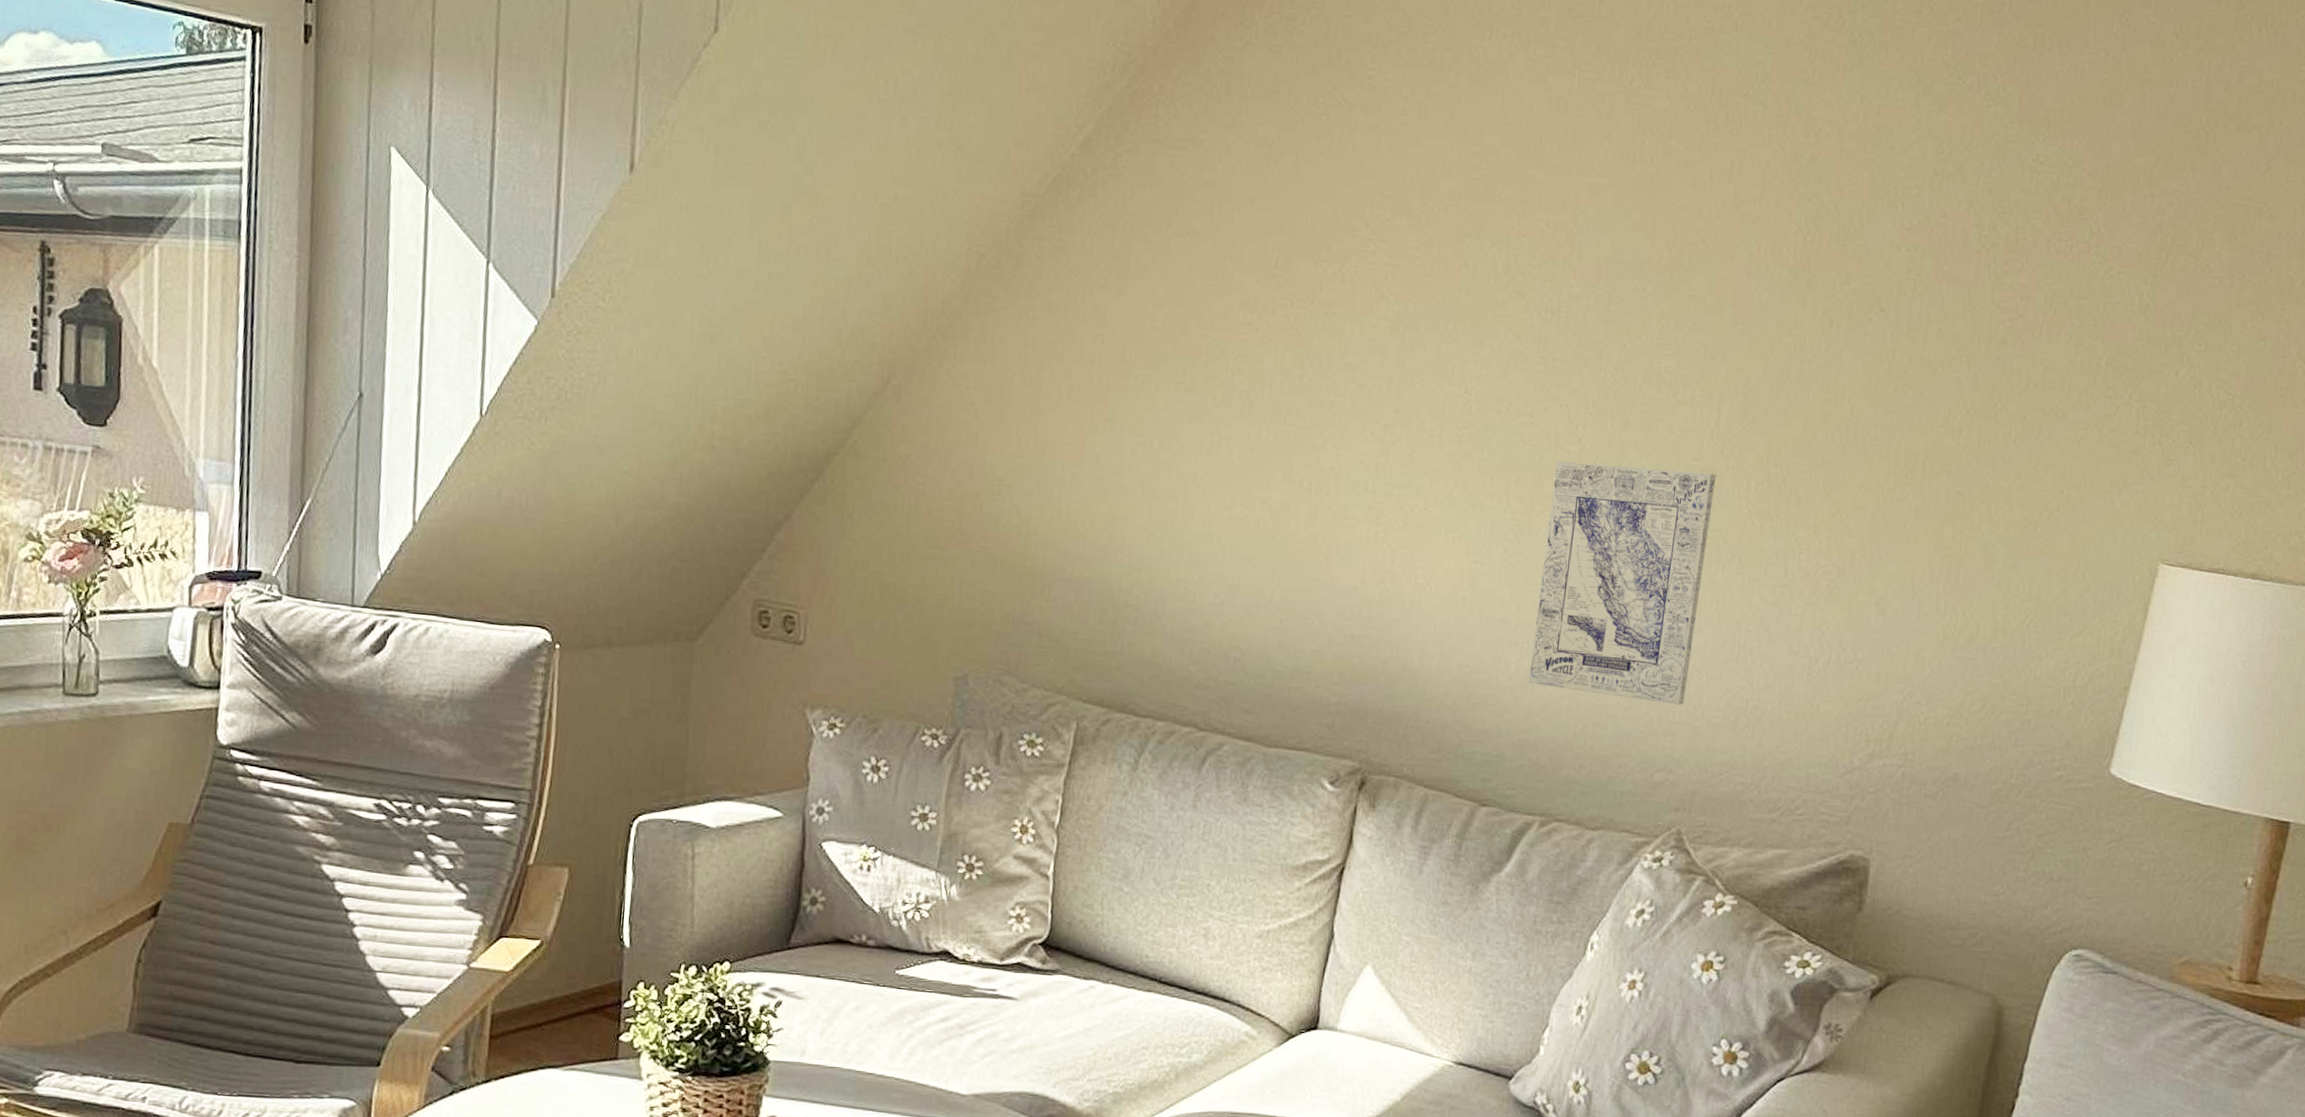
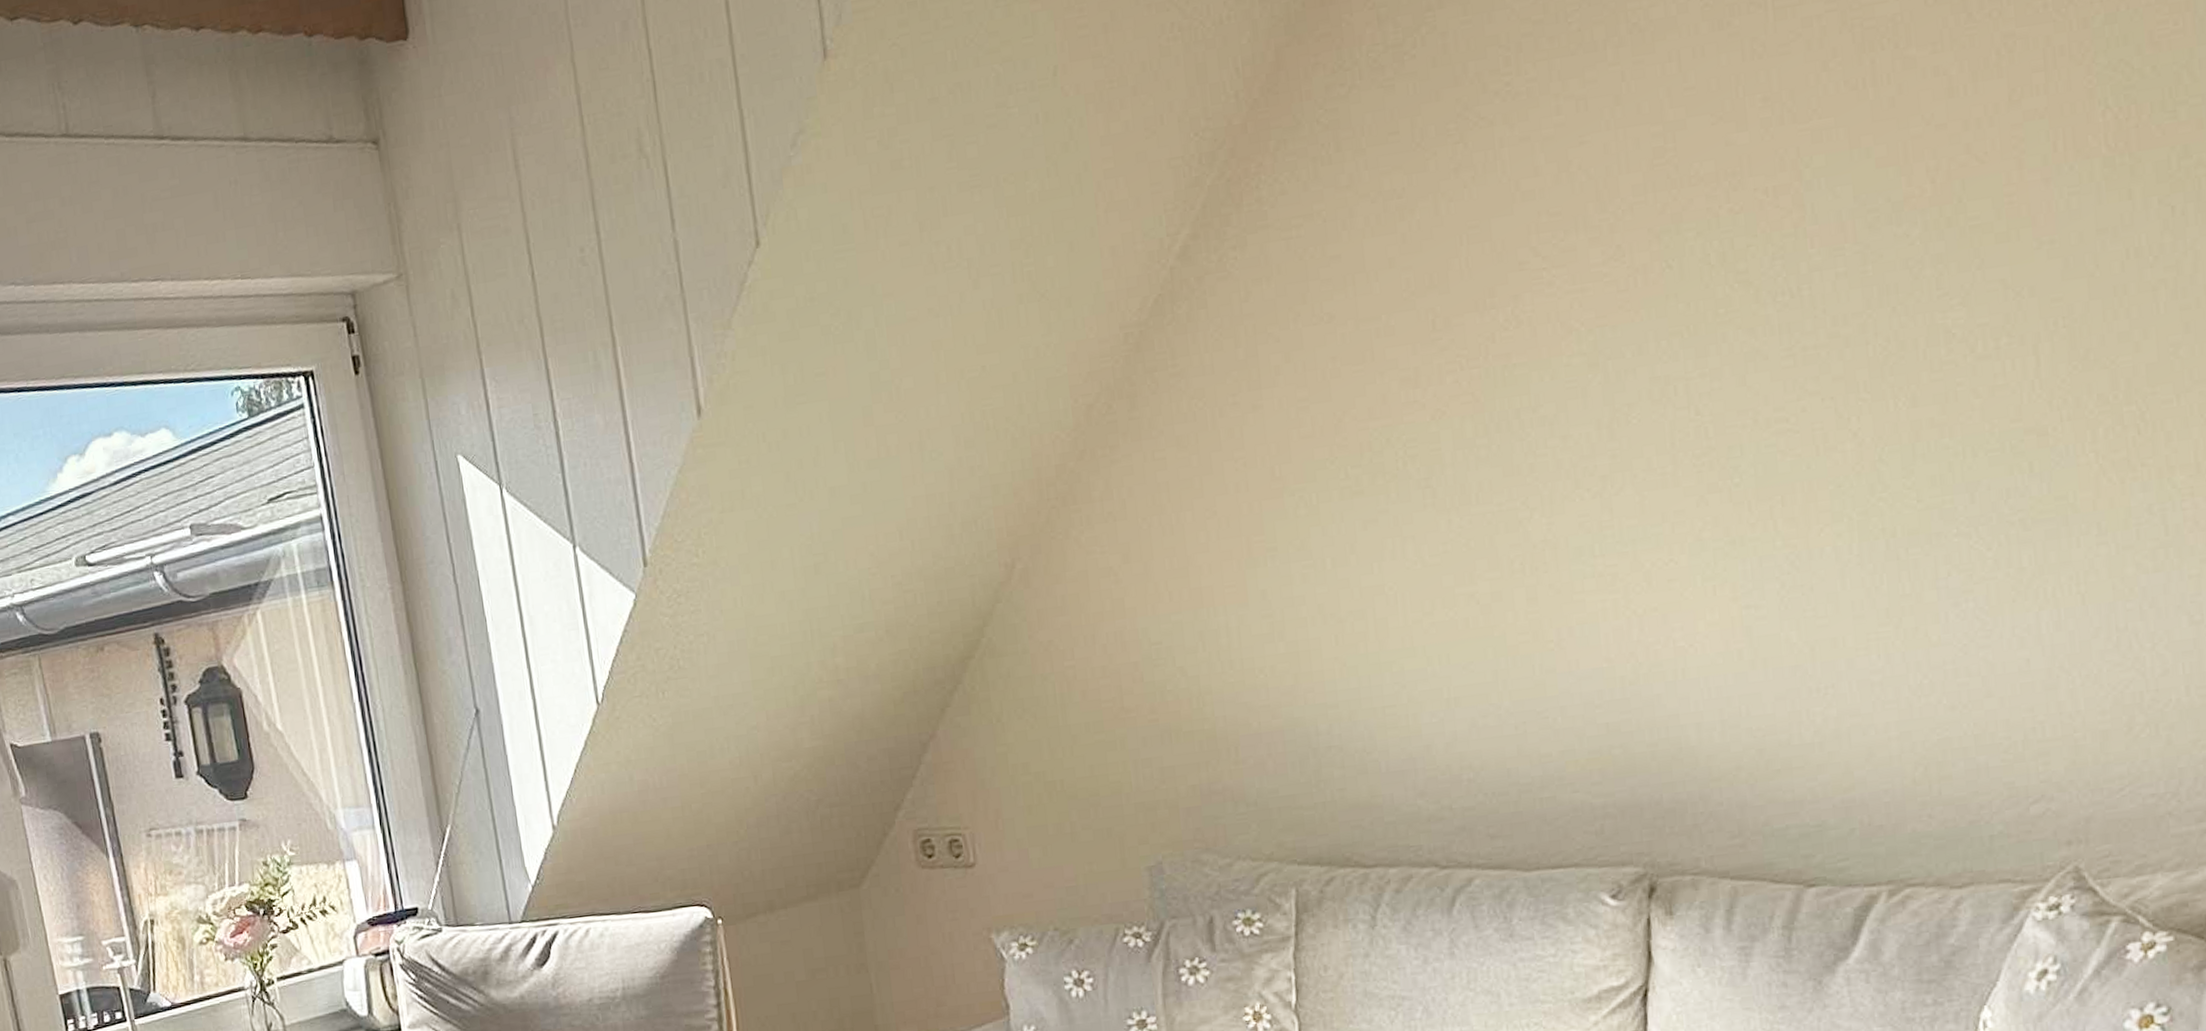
wall art: present [1528,460,1716,705] -> none [1830,432,2055,733]

